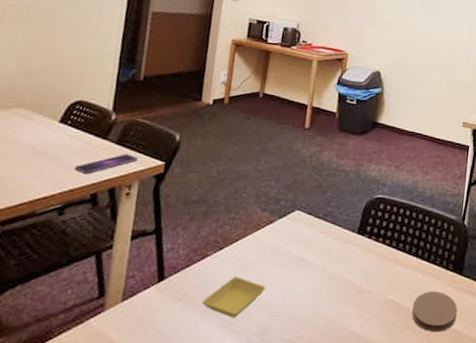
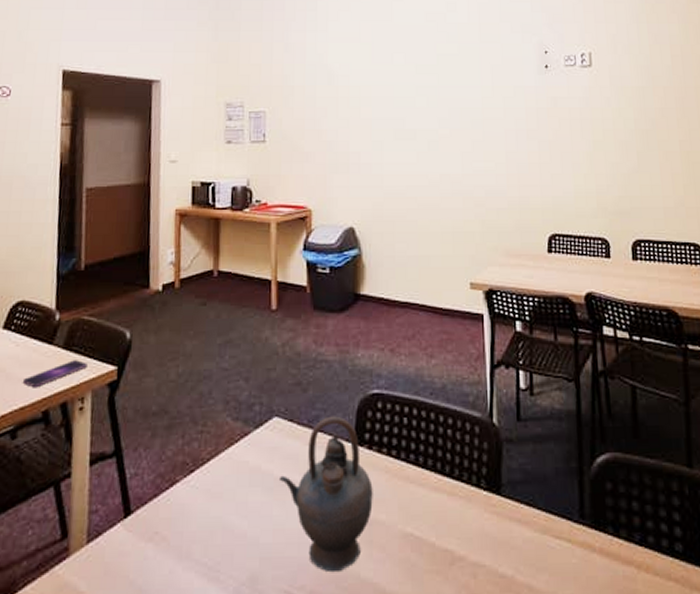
saucer: present [202,277,266,318] -> none [177,507,249,562]
teapot: none [294,212,368,327] -> present [278,416,373,573]
coaster: present [412,292,458,333] -> none [440,520,503,579]

